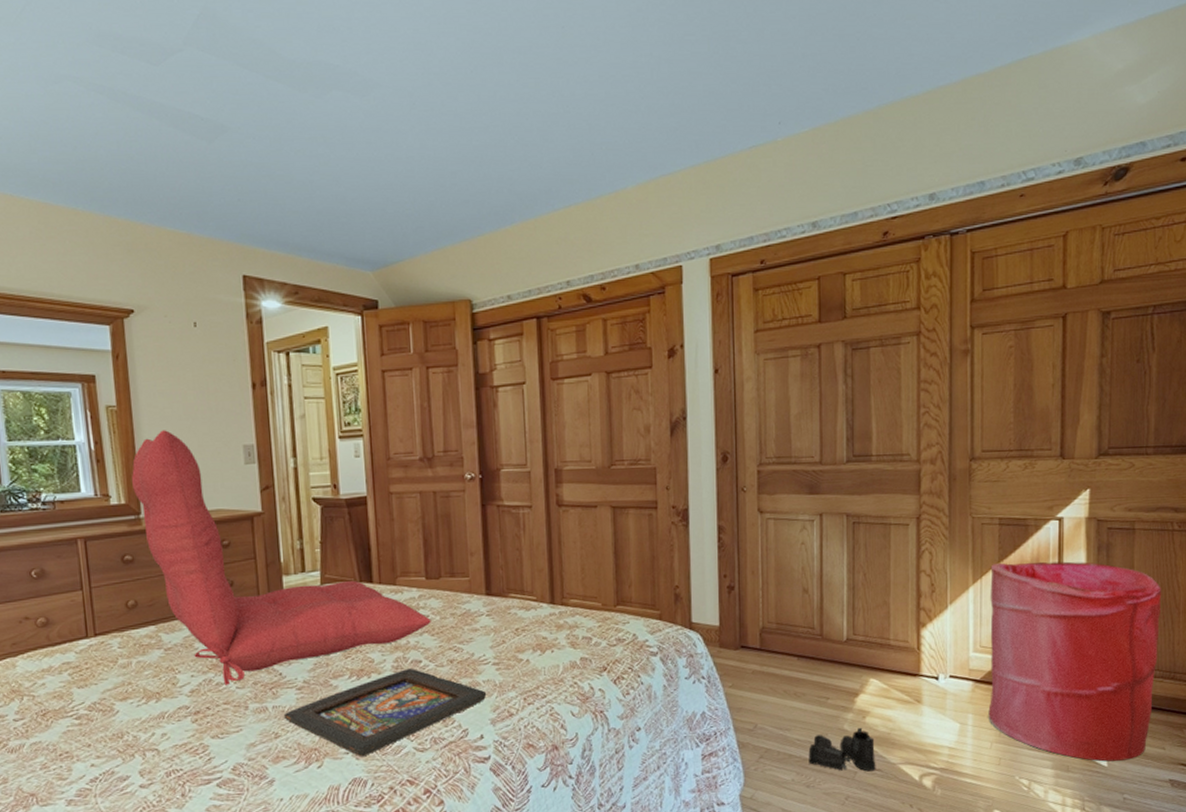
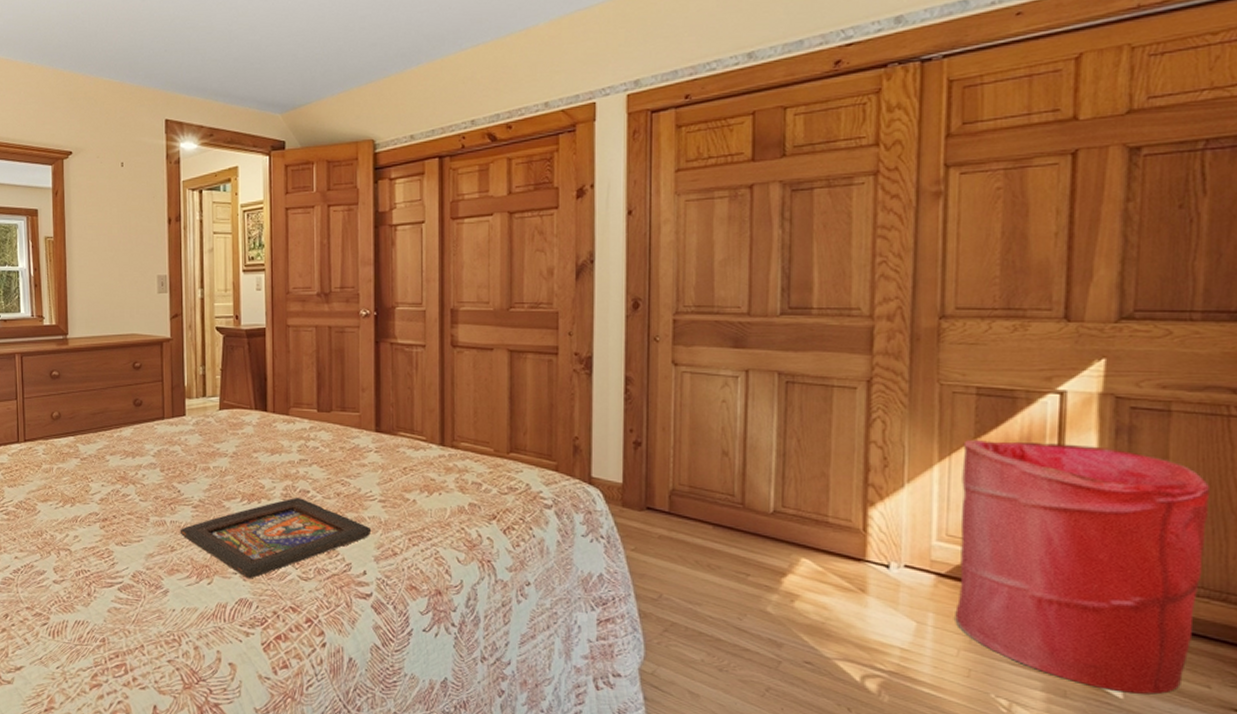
seat cushion: present [131,430,431,685] -> none [61,260,321,497]
boots: present [808,727,876,772] -> none [722,611,806,664]

